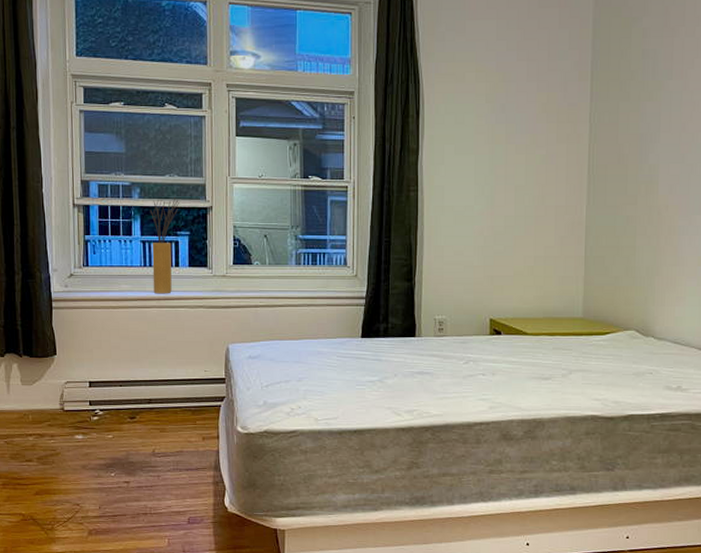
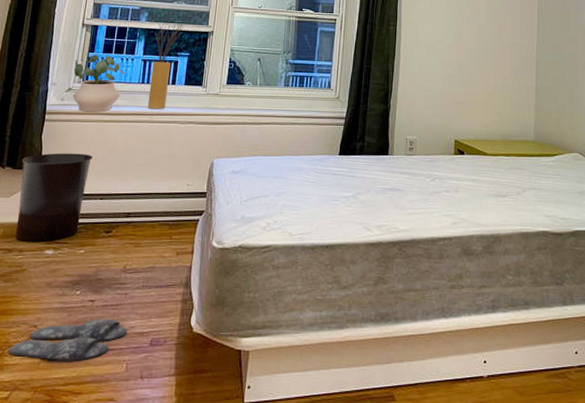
waste bin: none [37,341,106,427] -> present [15,153,93,242]
slippers: none [57,498,164,537] -> present [8,318,127,362]
potted plant: none [72,238,127,299] -> present [72,55,126,113]

